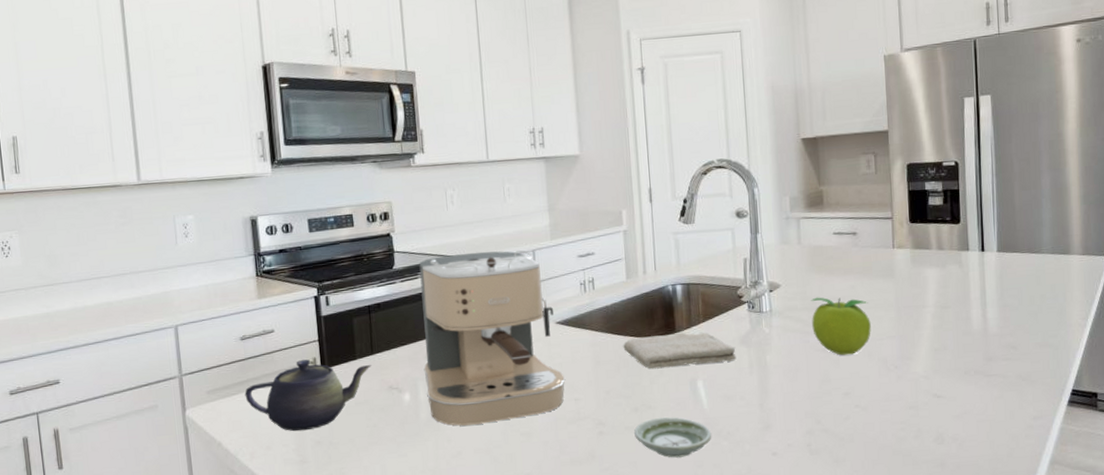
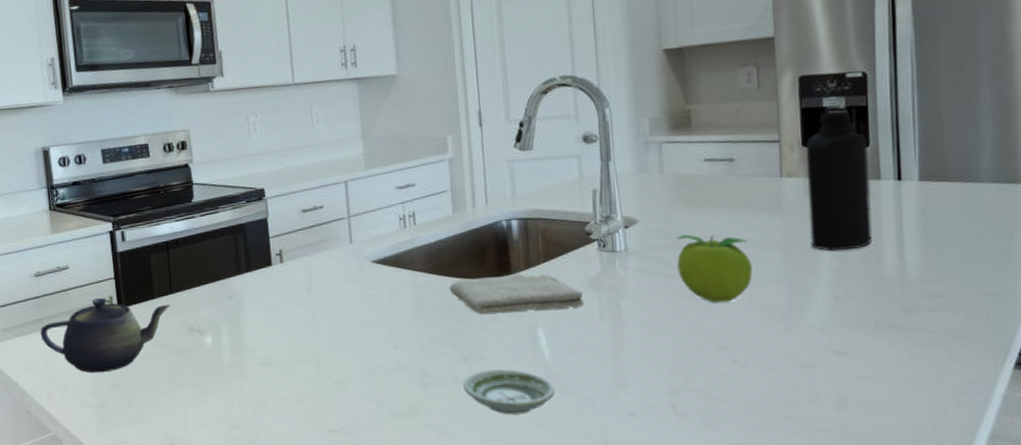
coffee maker: present [419,250,566,426] -> none [220,181,384,372]
bottle: none [913,194,963,311] -> present [806,111,873,252]

